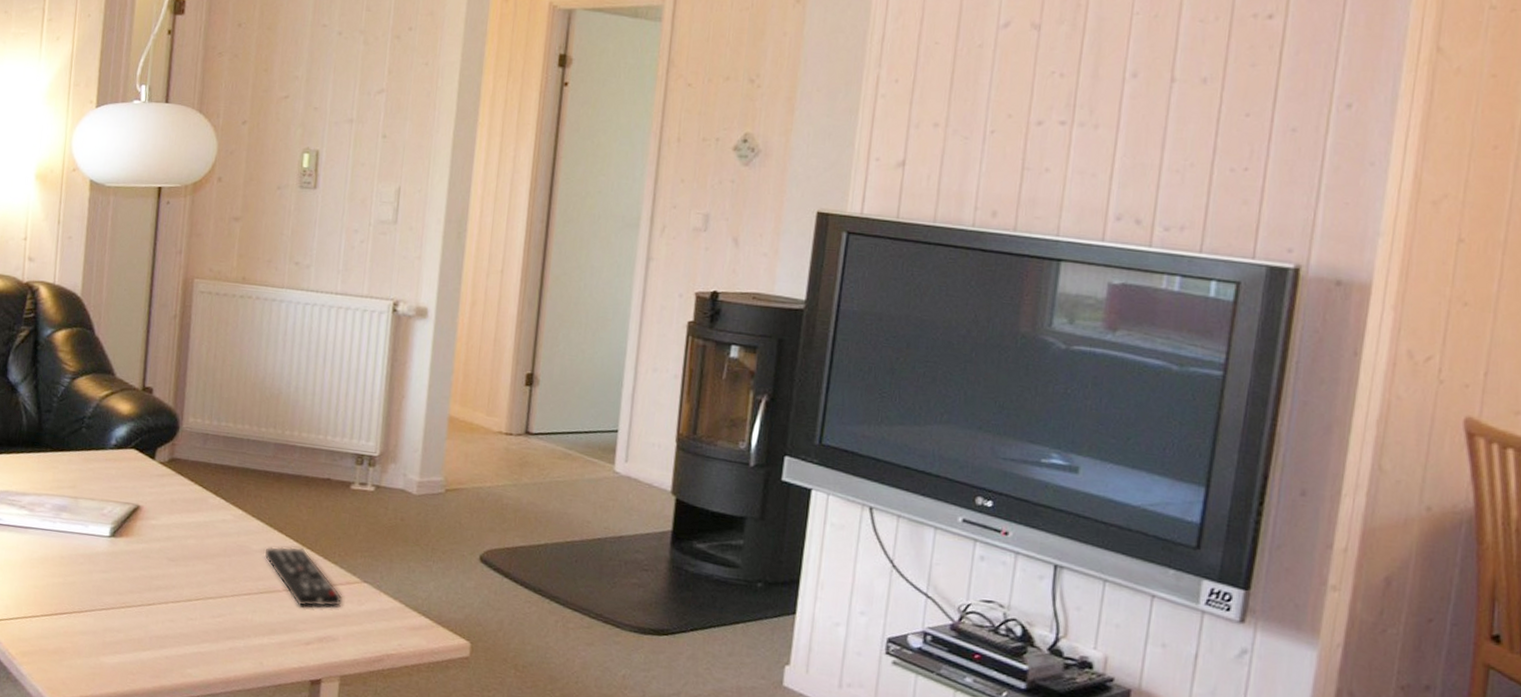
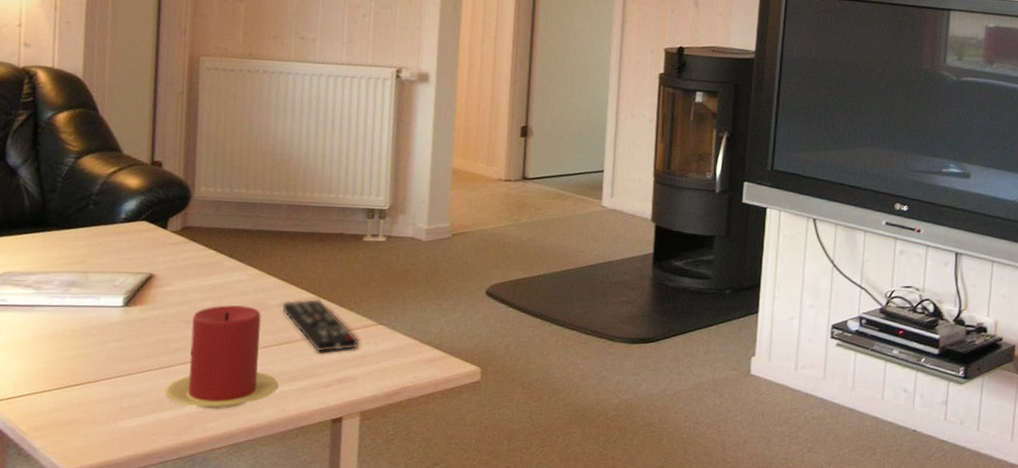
candle: none [146,545,258,656] -> present [165,305,279,409]

